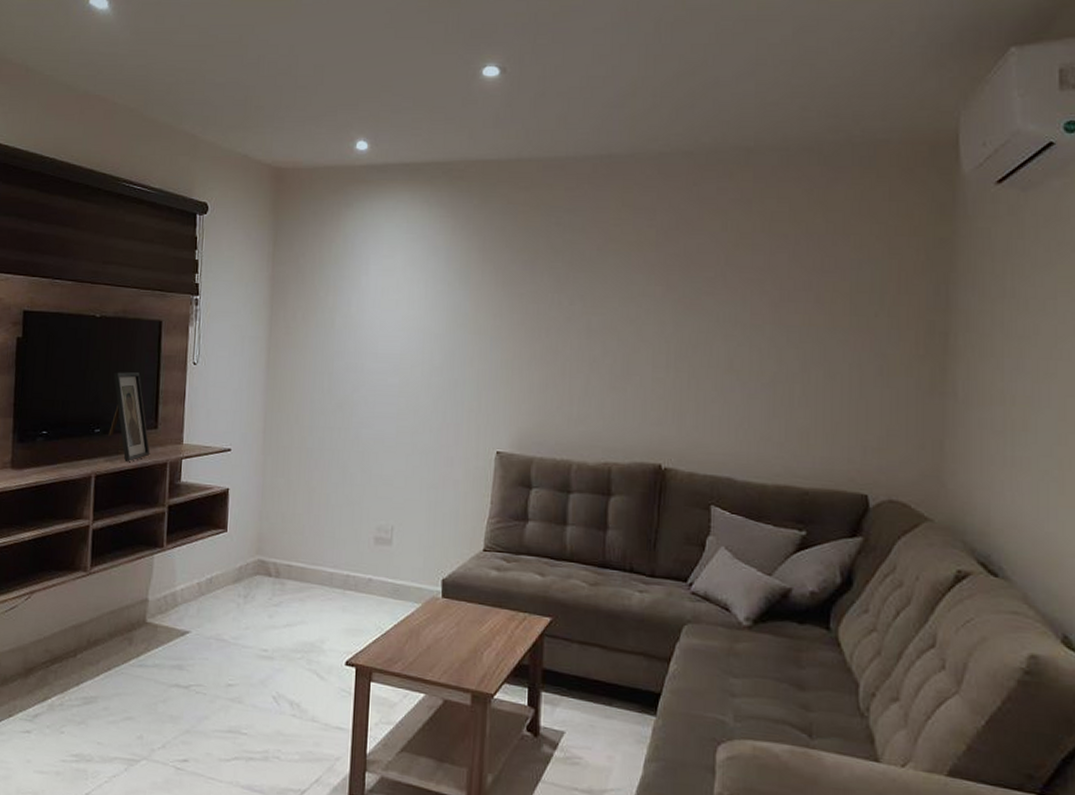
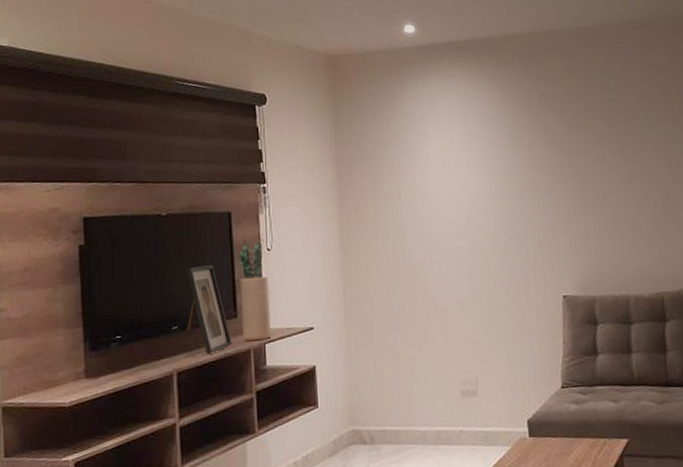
vase: none [161,346,192,456] -> present [239,233,271,342]

